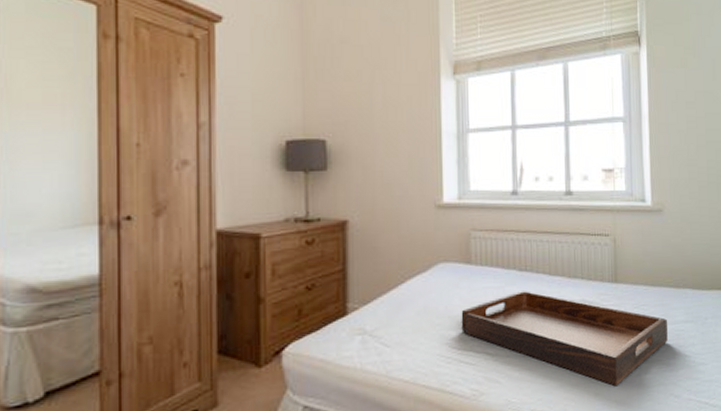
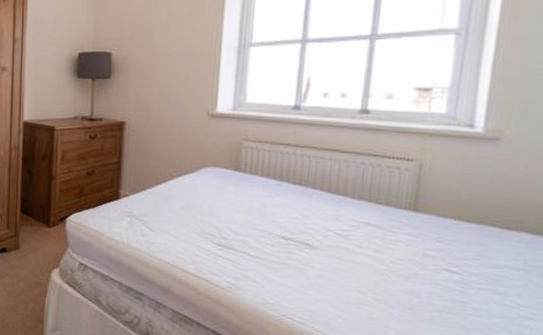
serving tray: present [461,291,668,387] -> none [223,203,483,316]

